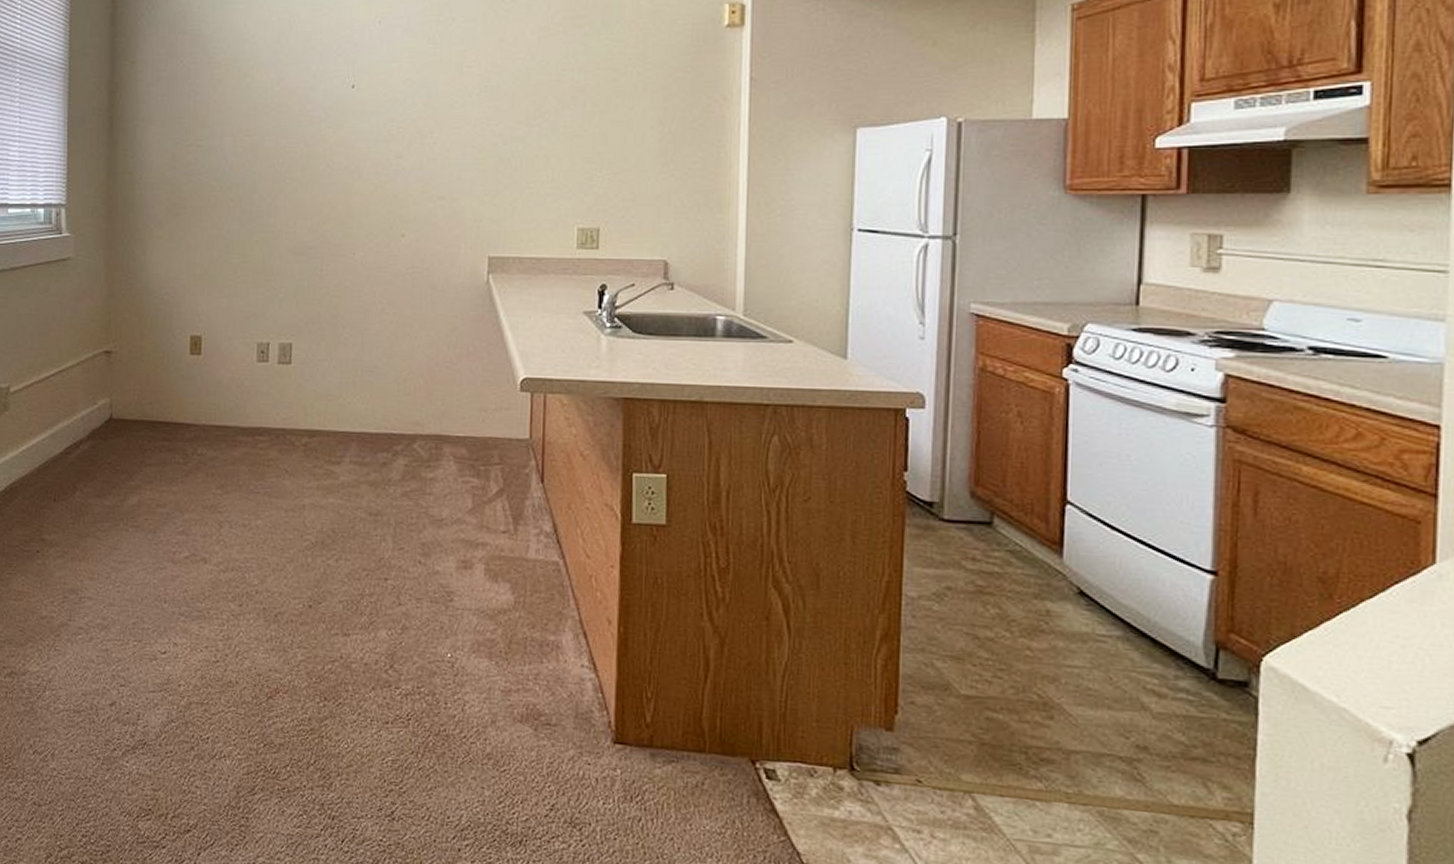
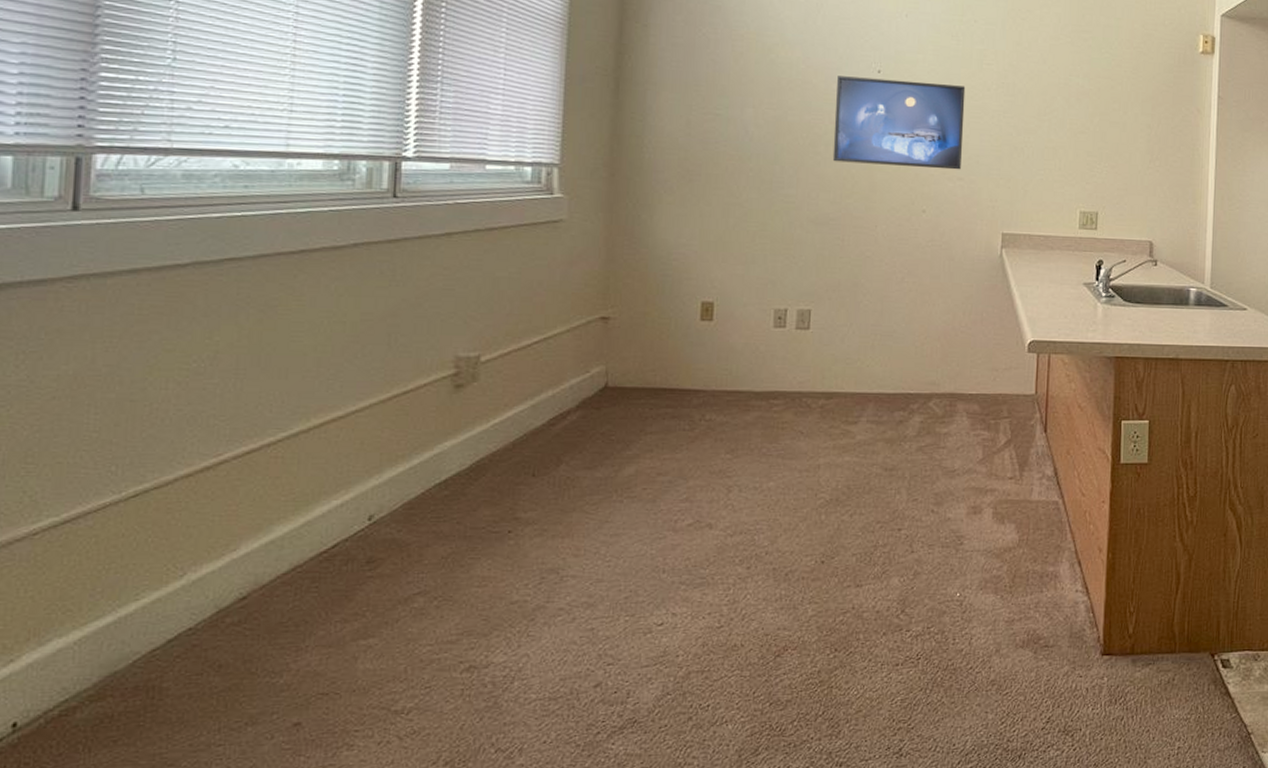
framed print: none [309,93,445,188] -> present [832,76,966,170]

